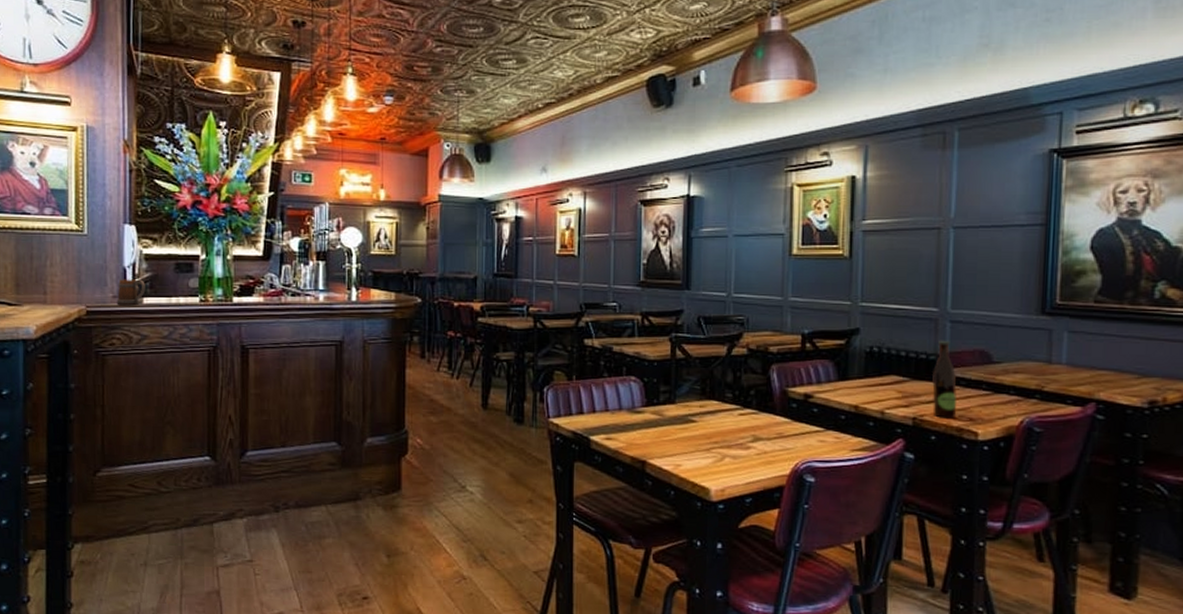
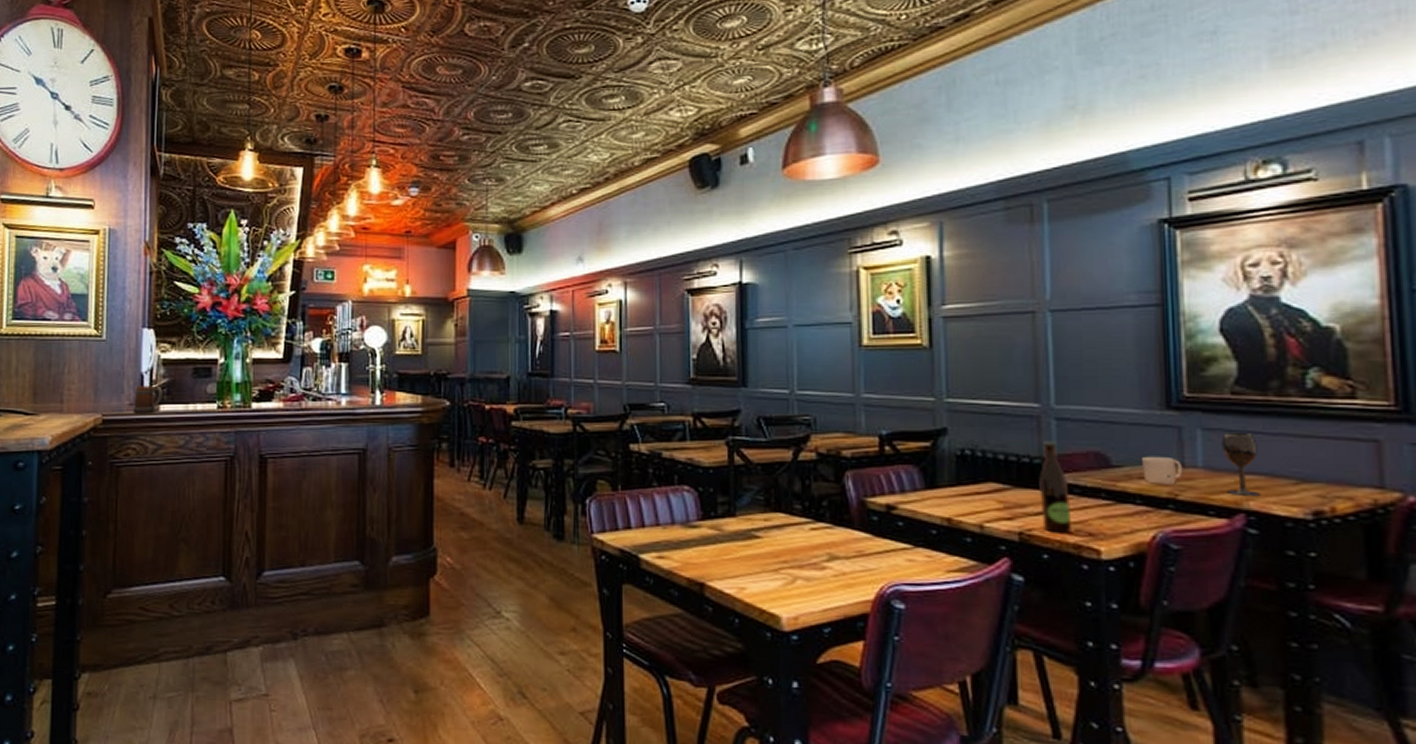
mug: none [1017,354,1050,379] -> present [1140,456,1183,486]
wine glass: none [1082,334,1111,389] -> present [1221,432,1261,497]

